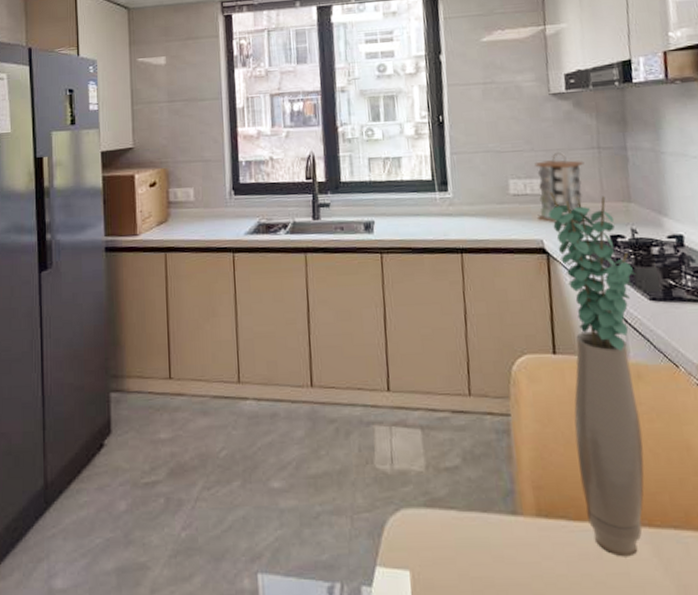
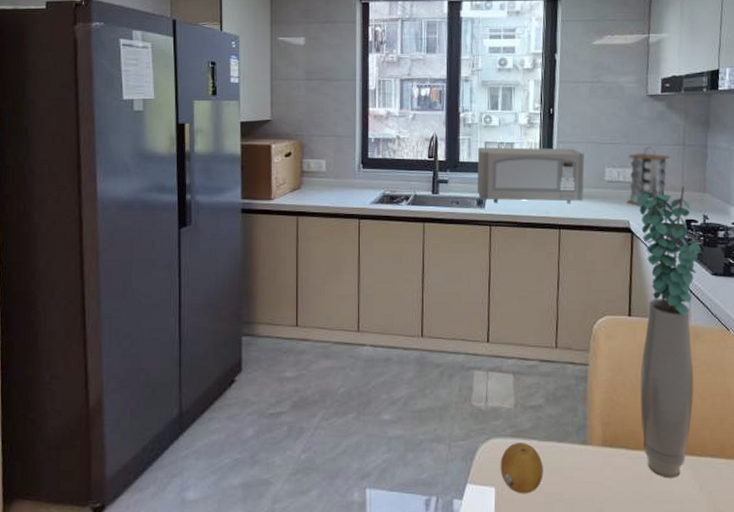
microwave: none [361,160,487,227] -> present [477,147,585,204]
fruit: none [413,514,468,579] -> present [500,443,544,494]

